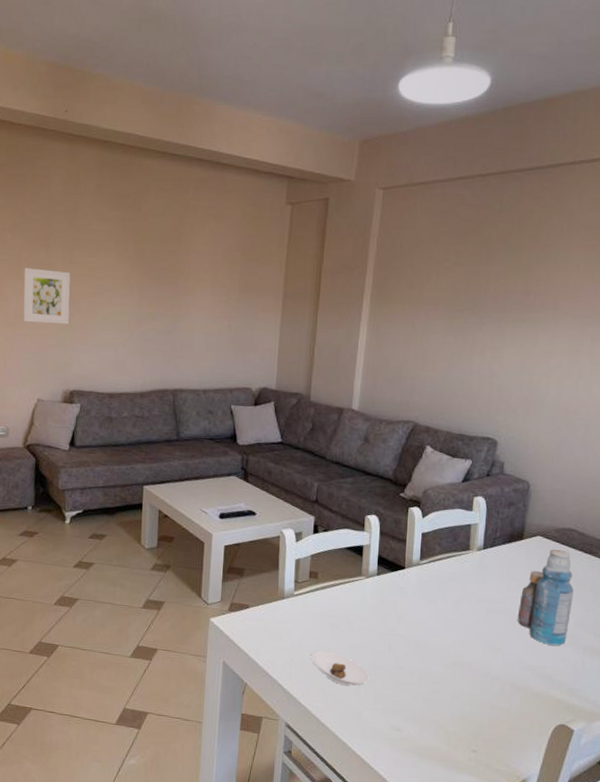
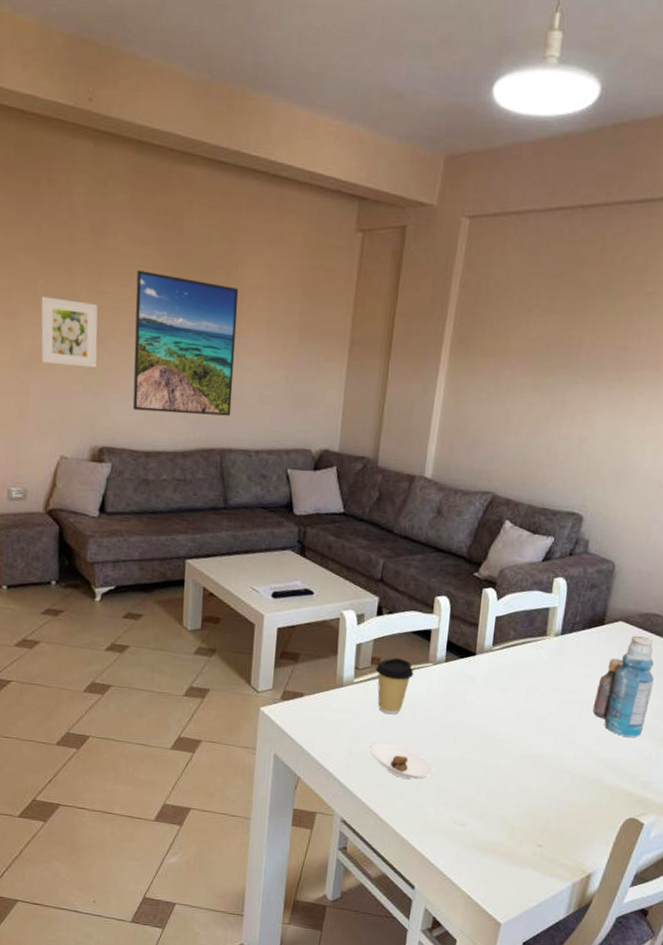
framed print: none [98,244,188,361] -> present [132,270,239,416]
coffee cup: none [313,572,349,625] -> present [375,658,414,715]

